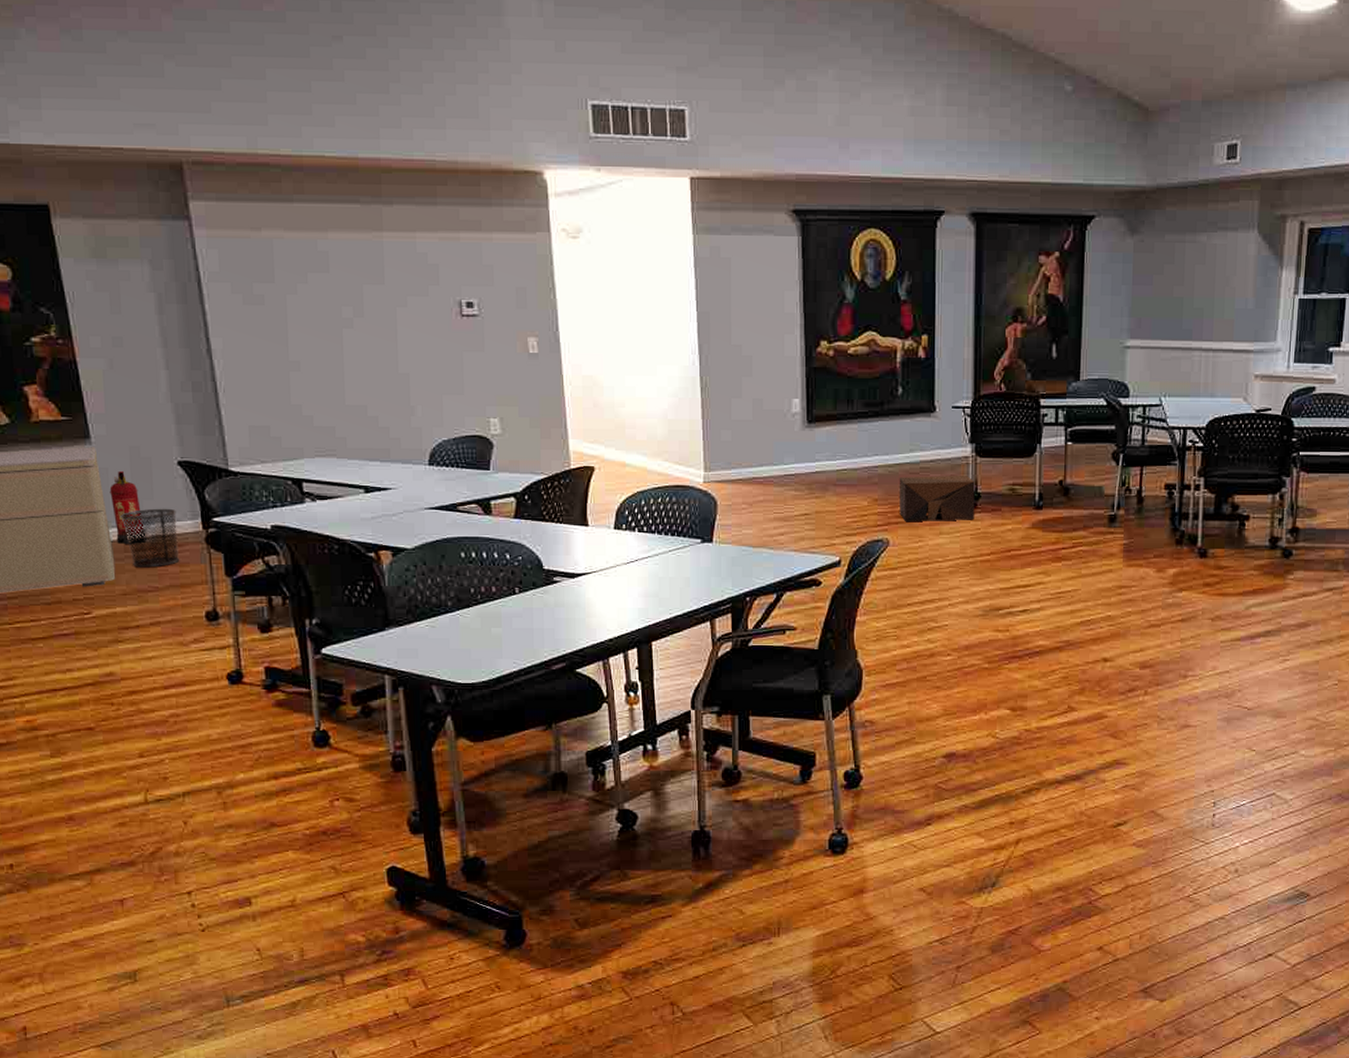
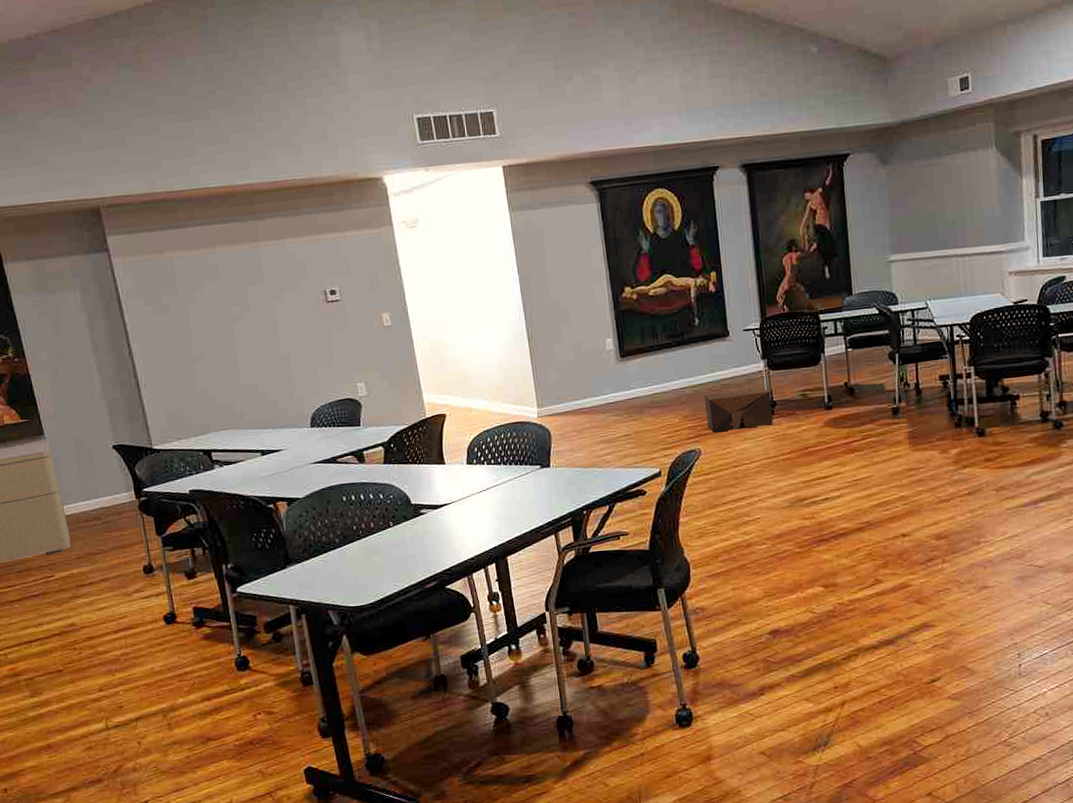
fire extinguisher: present [109,470,147,544] -> none [61,457,93,517]
trash can: present [121,508,180,568] -> none [71,484,120,535]

